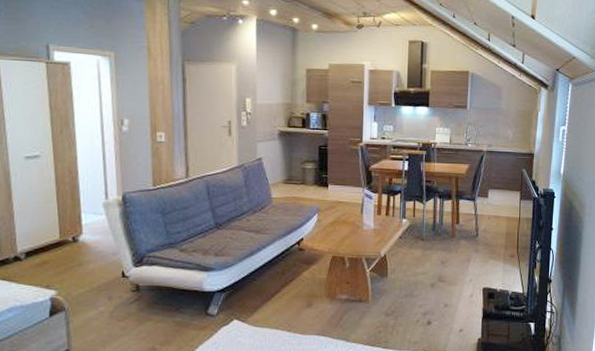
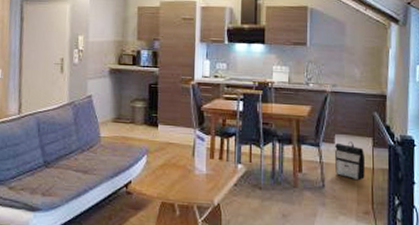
backpack: none [488,195,513,229] -> present [335,141,365,181]

